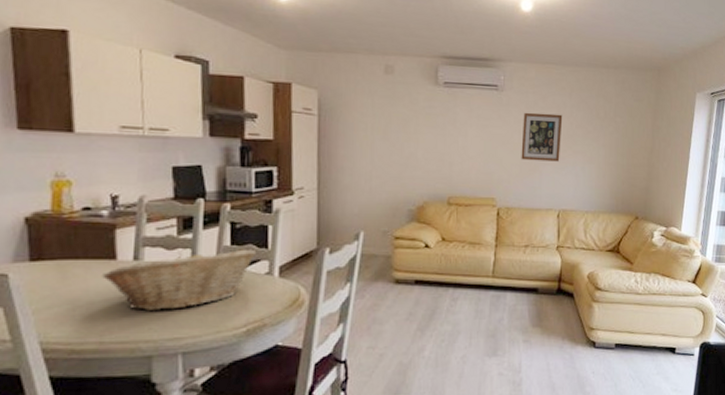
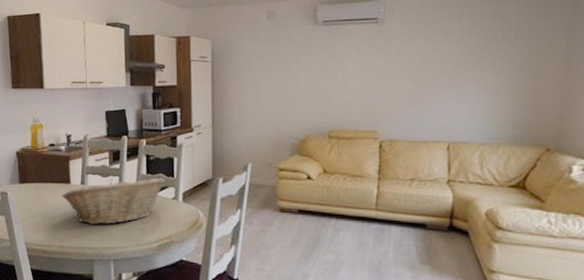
wall art: present [521,112,563,162] -> none [404,41,451,92]

